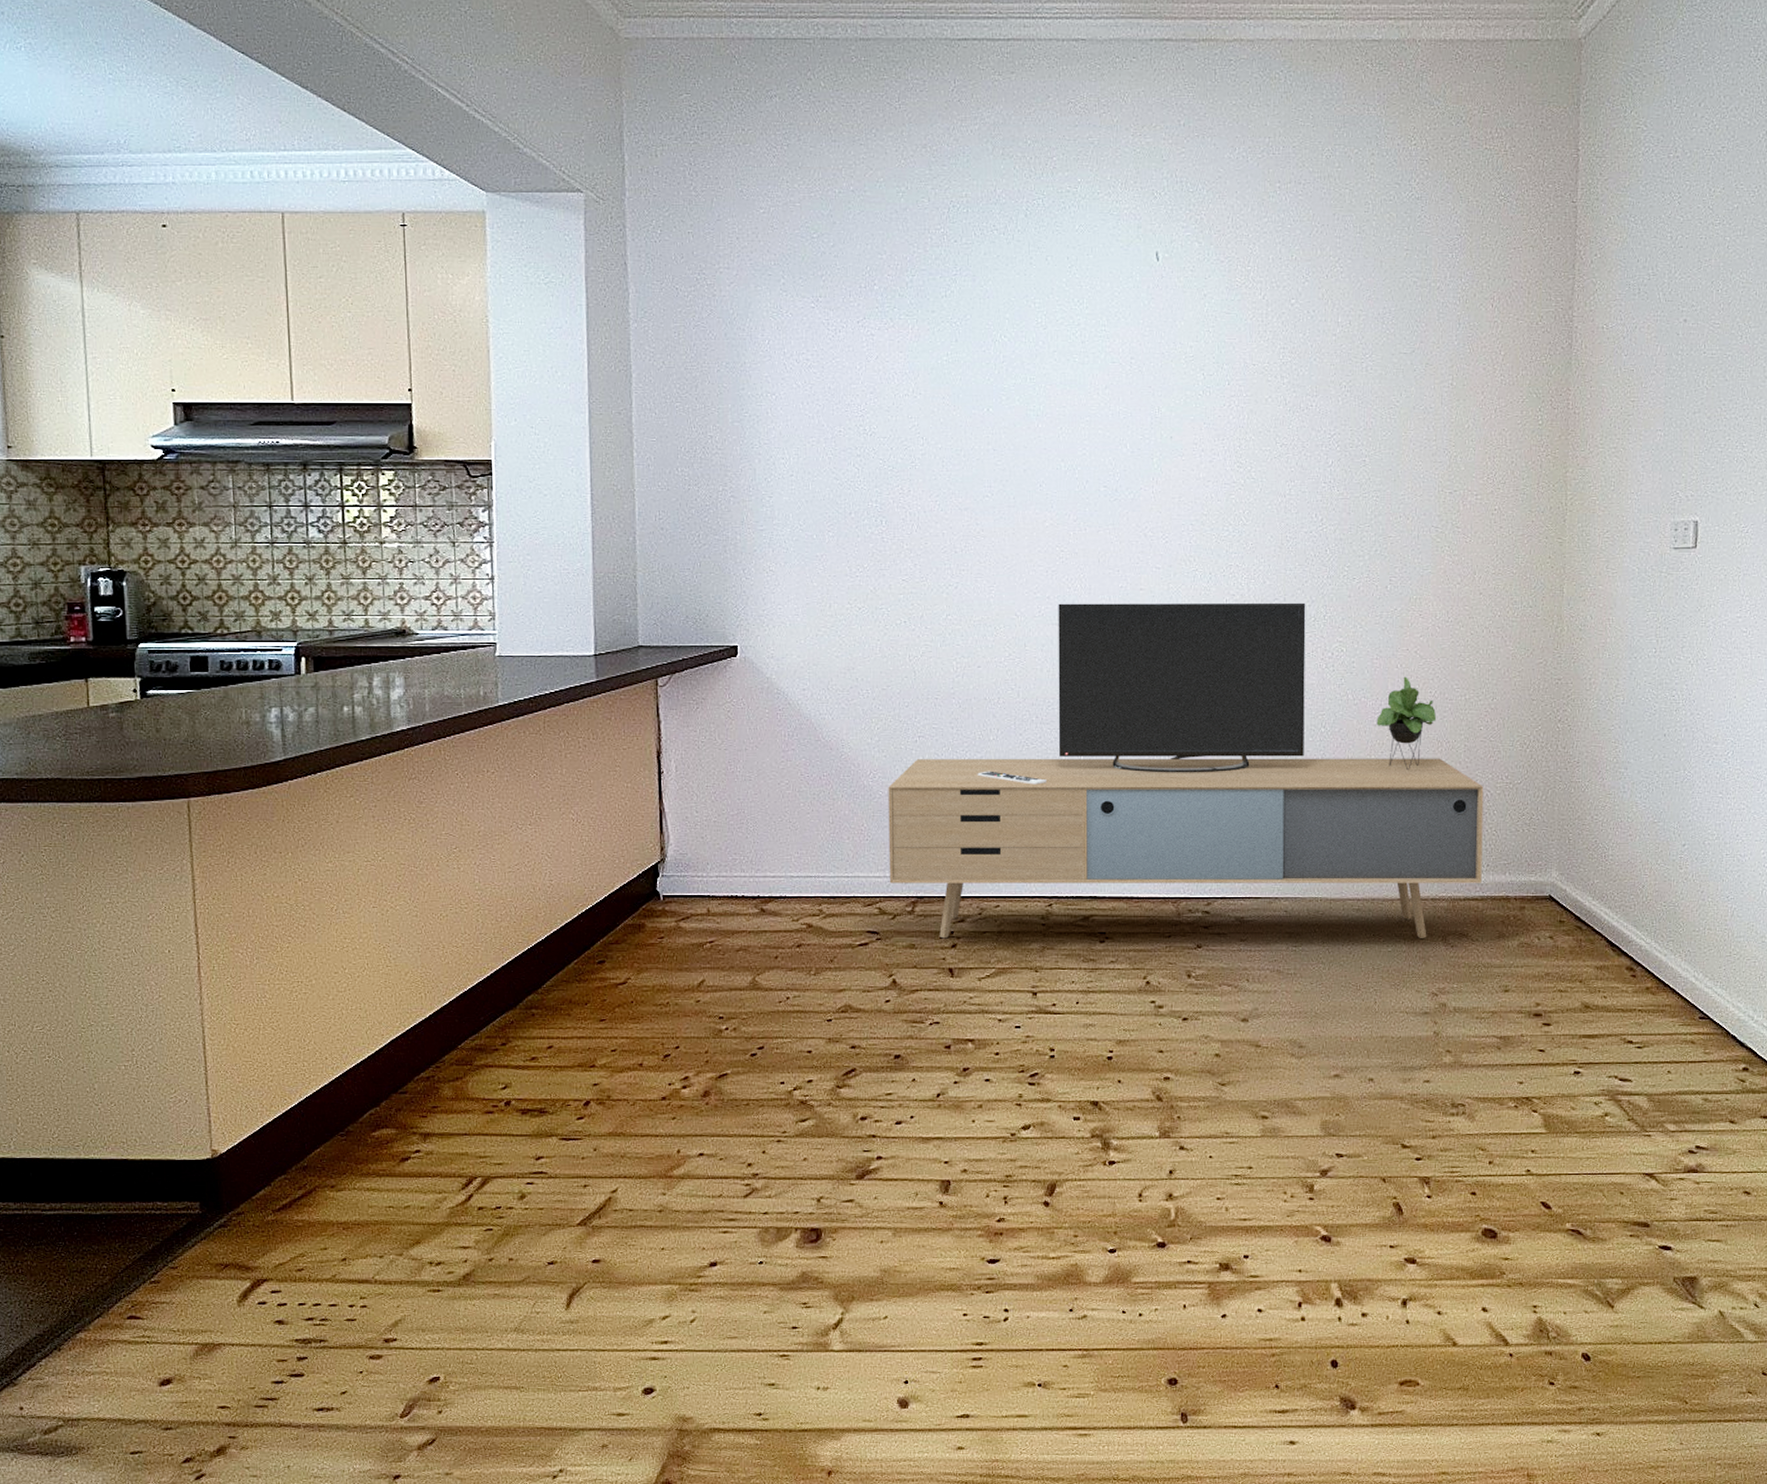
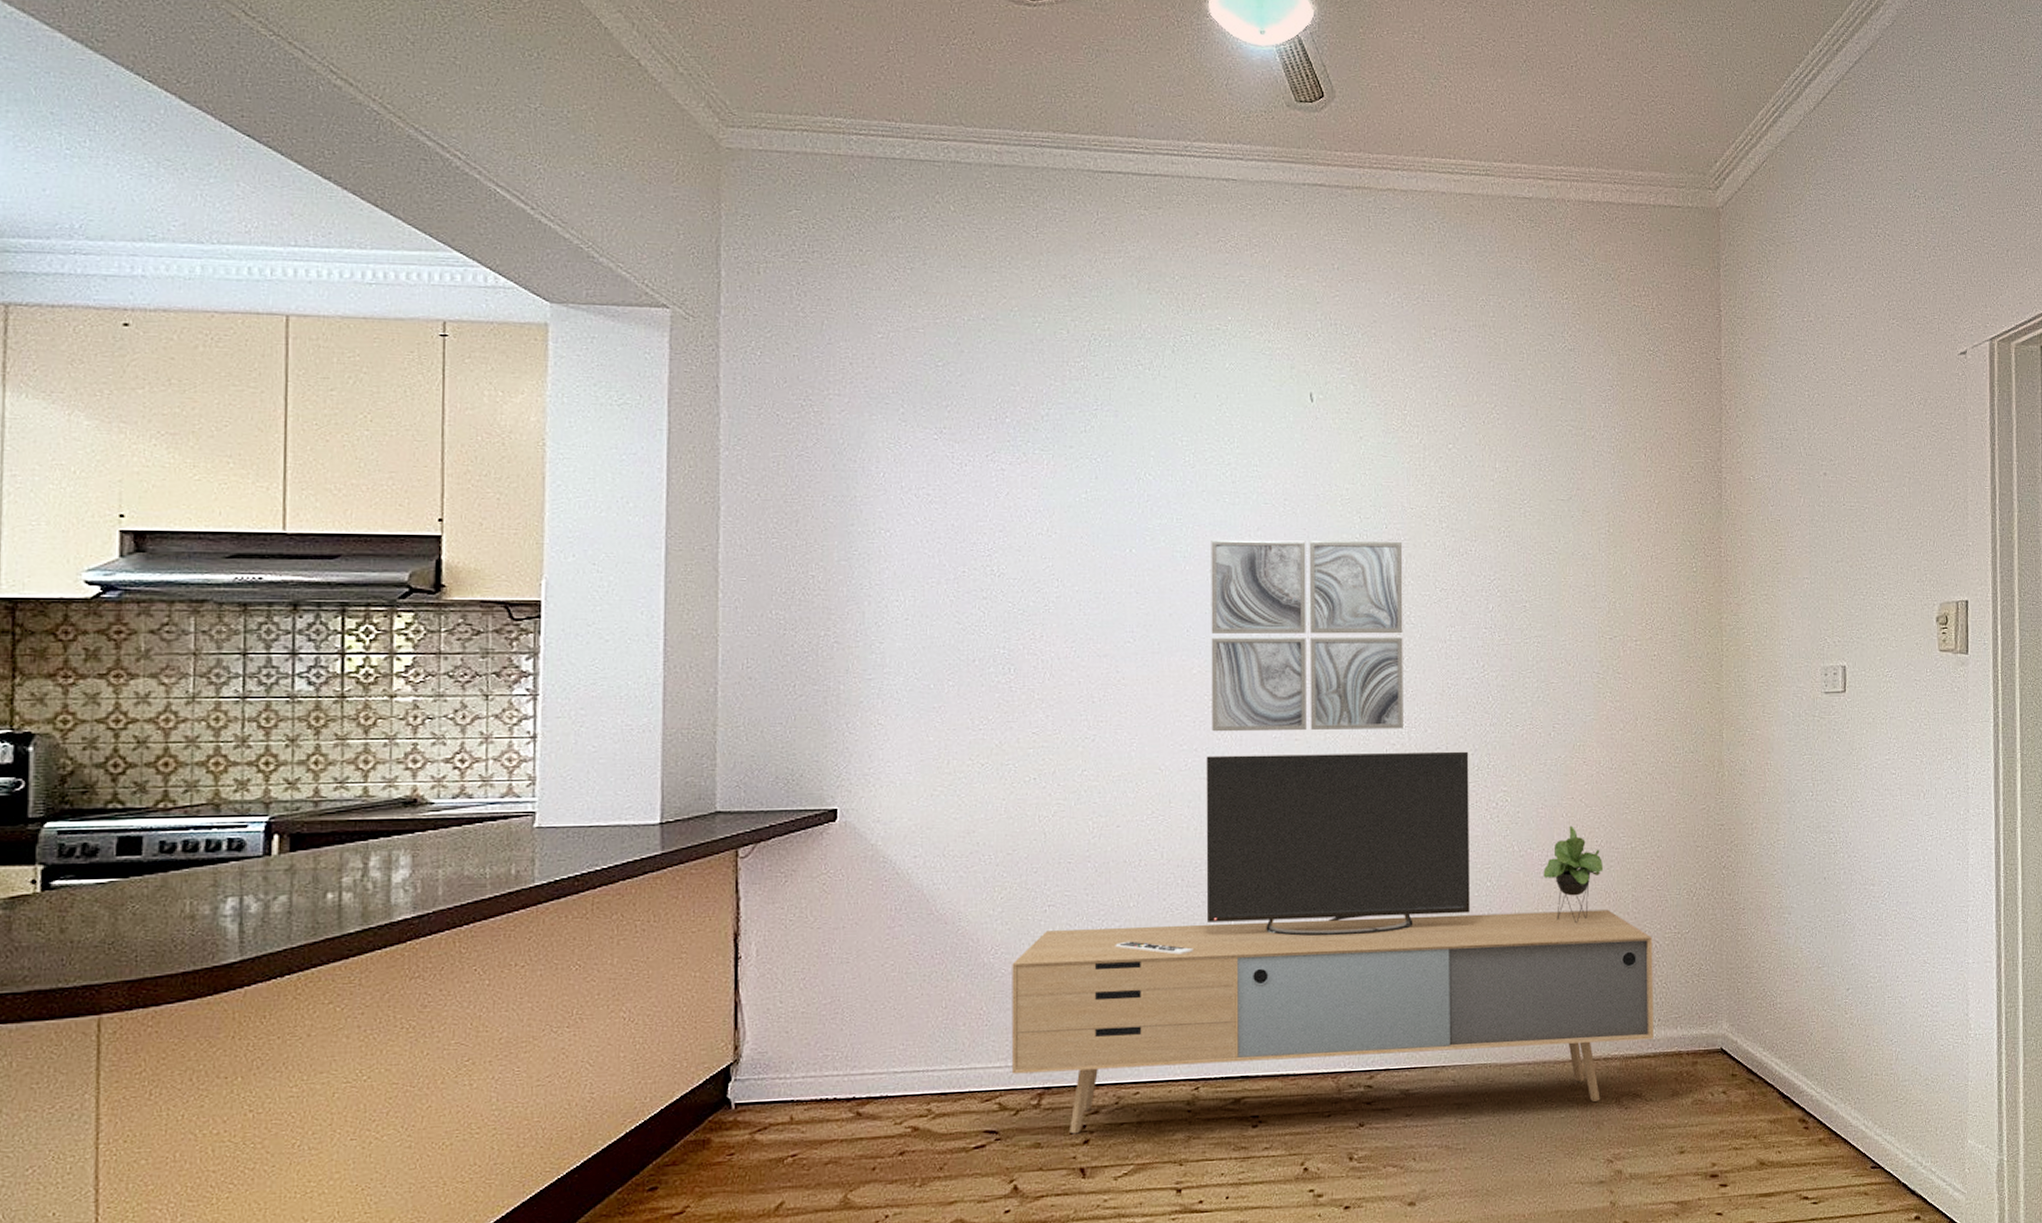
wall art: none [1062,397,1245,581] -> present [1211,539,1403,732]

